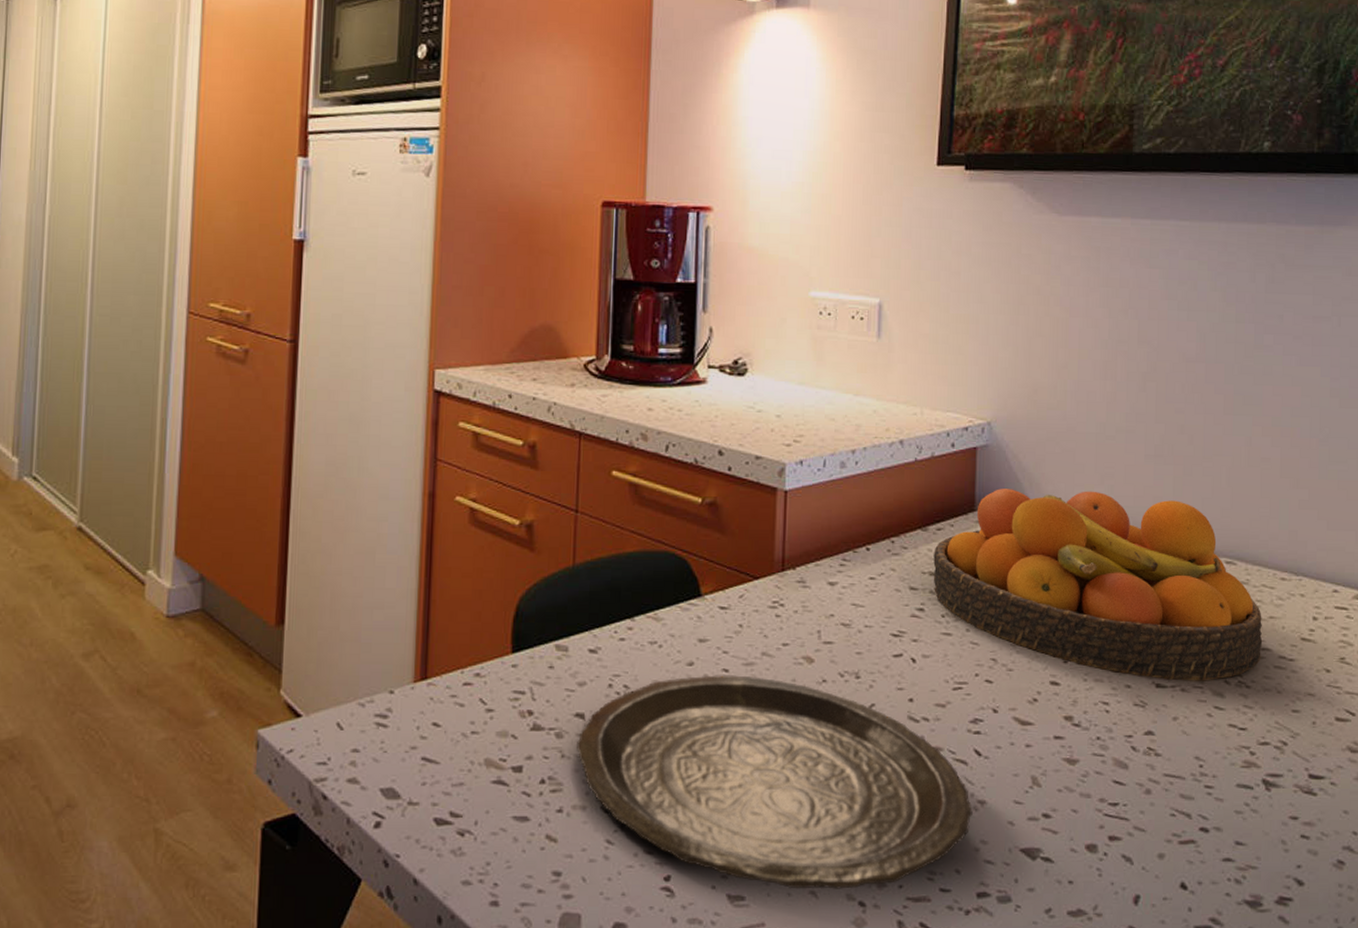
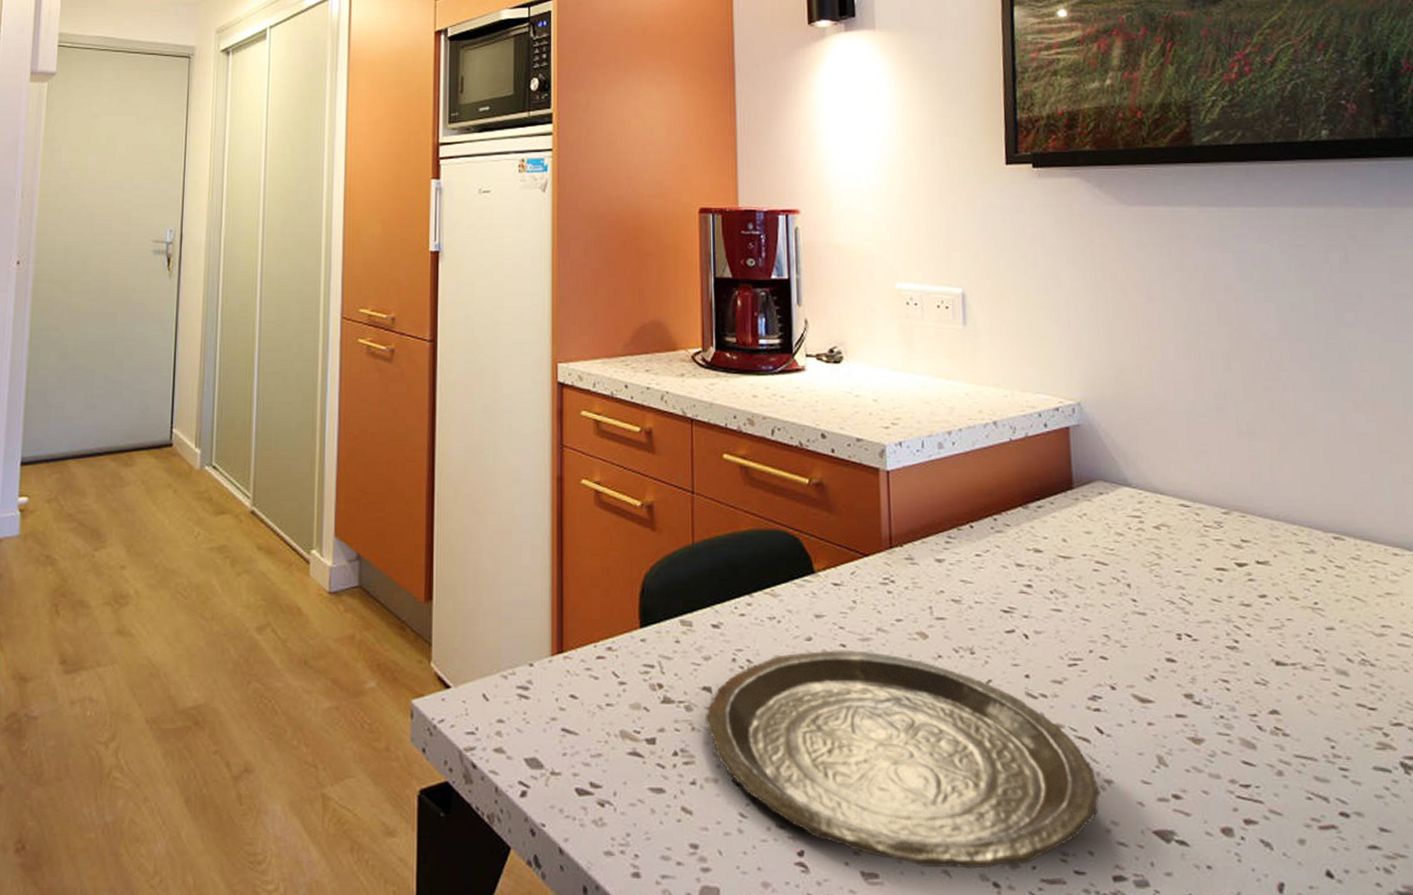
fruit bowl: present [933,489,1263,681] -> none [1036,467,1383,659]

